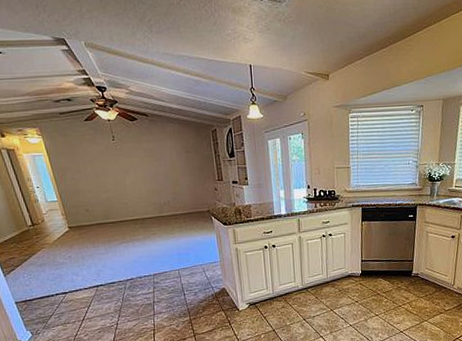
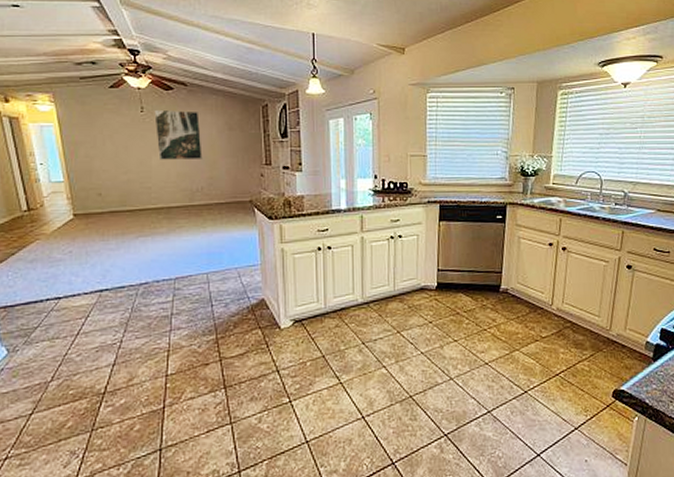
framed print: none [123,137,167,180] -> present [154,109,202,160]

